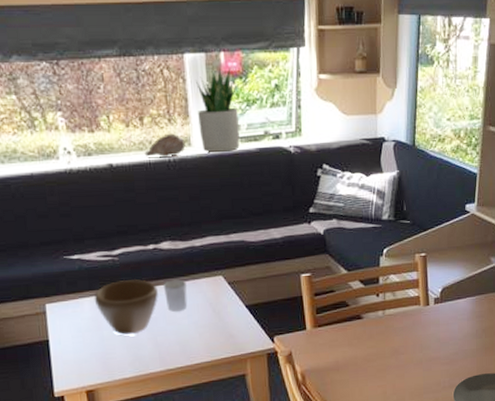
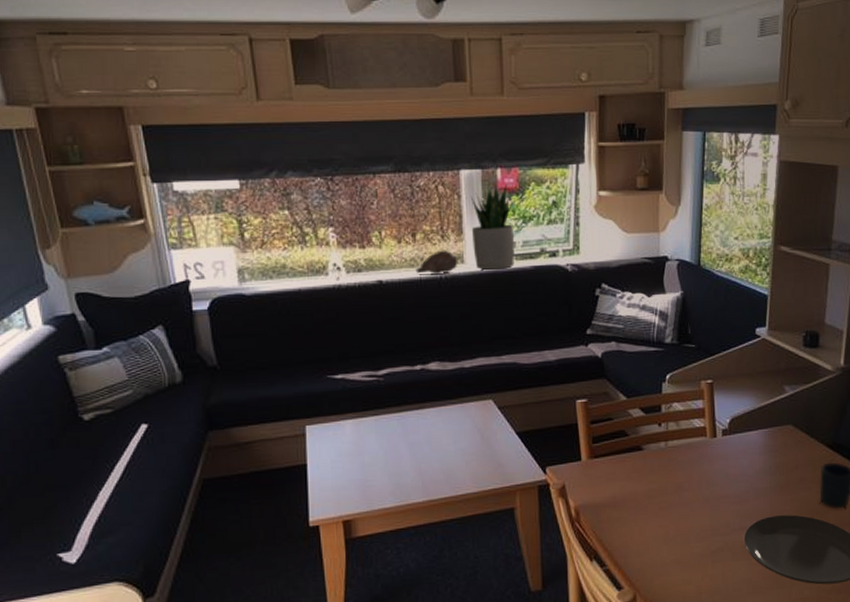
bowl: present [94,279,159,336] -> none [356,402,424,462]
candle holder: present [162,279,188,313] -> none [429,402,454,438]

